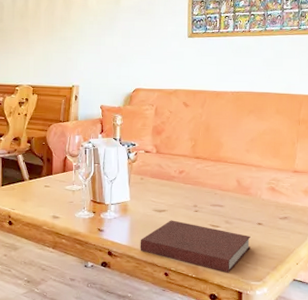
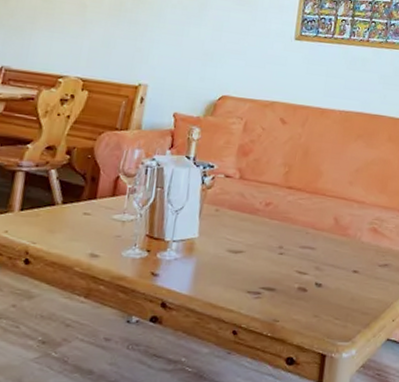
notebook: present [140,220,251,273] -> none [204,264,343,331]

